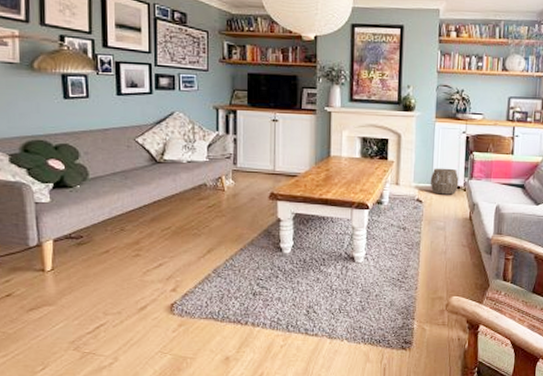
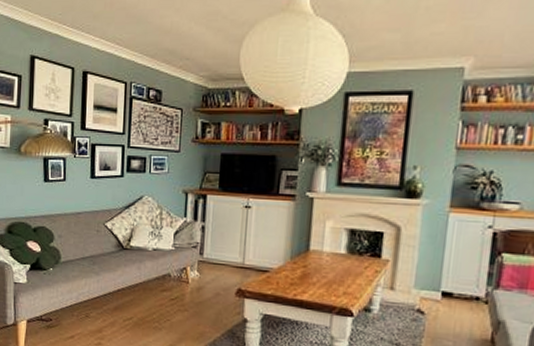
woven basket: present [430,168,459,195] -> none [436,271,479,308]

